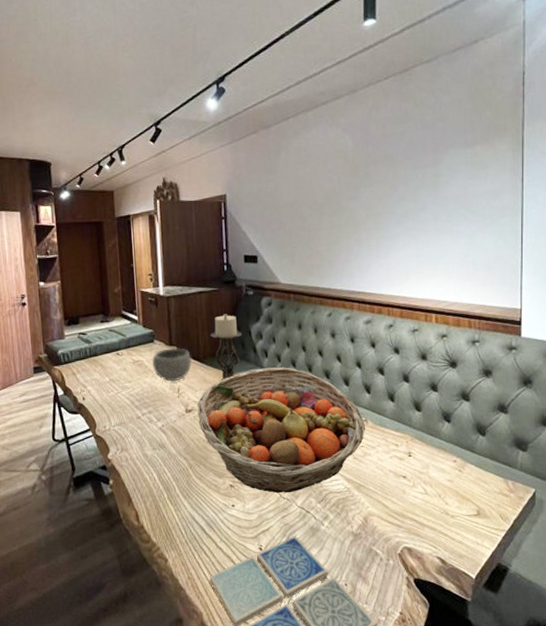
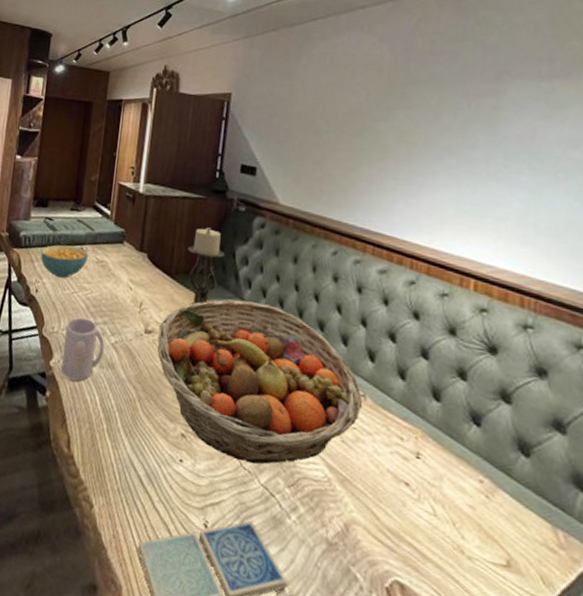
cereal bowl: none [80,353,125,383] -> present [40,244,88,278]
mug: none [117,412,154,465] -> present [61,317,105,381]
bowl: present [152,348,192,382] -> none [117,254,163,294]

